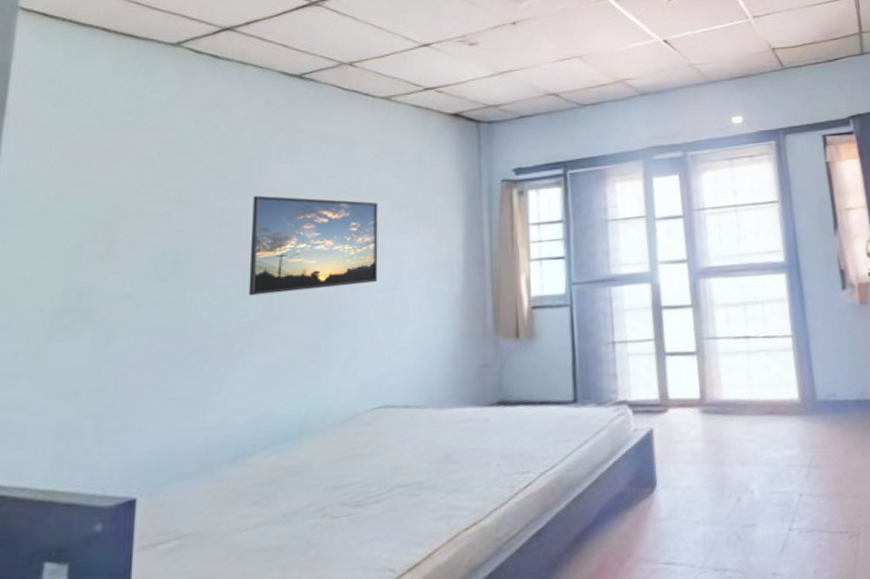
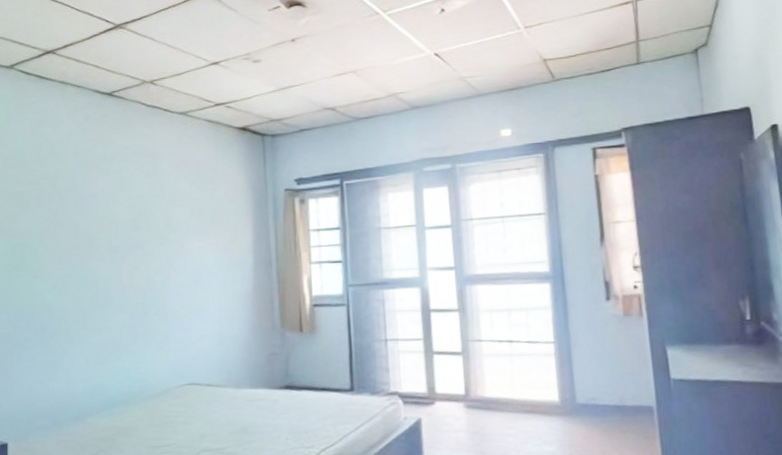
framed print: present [248,195,378,296] -> none [79,200,182,286]

